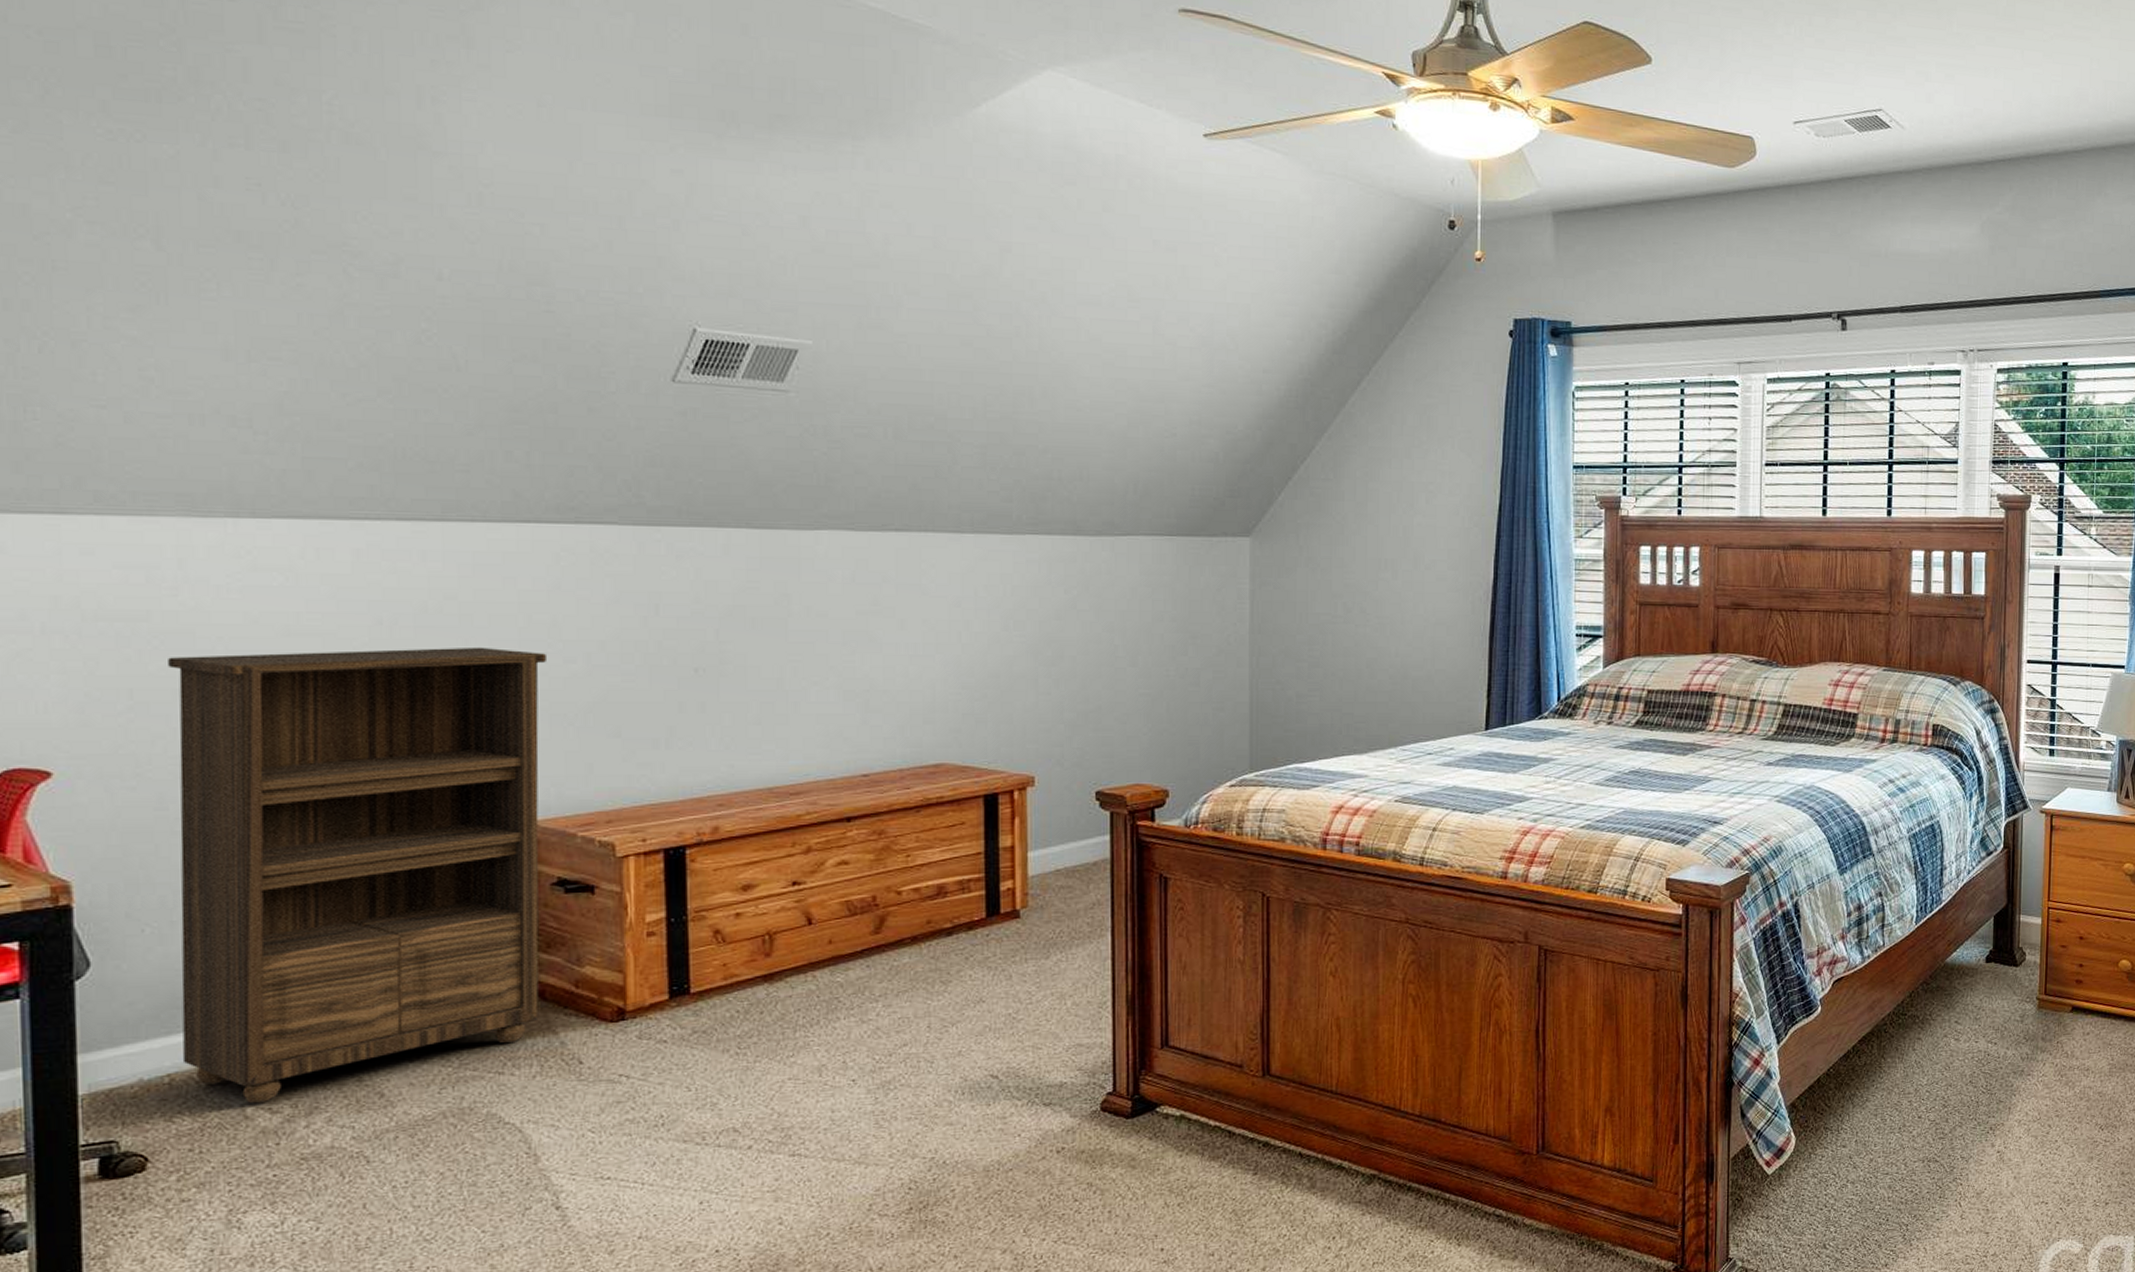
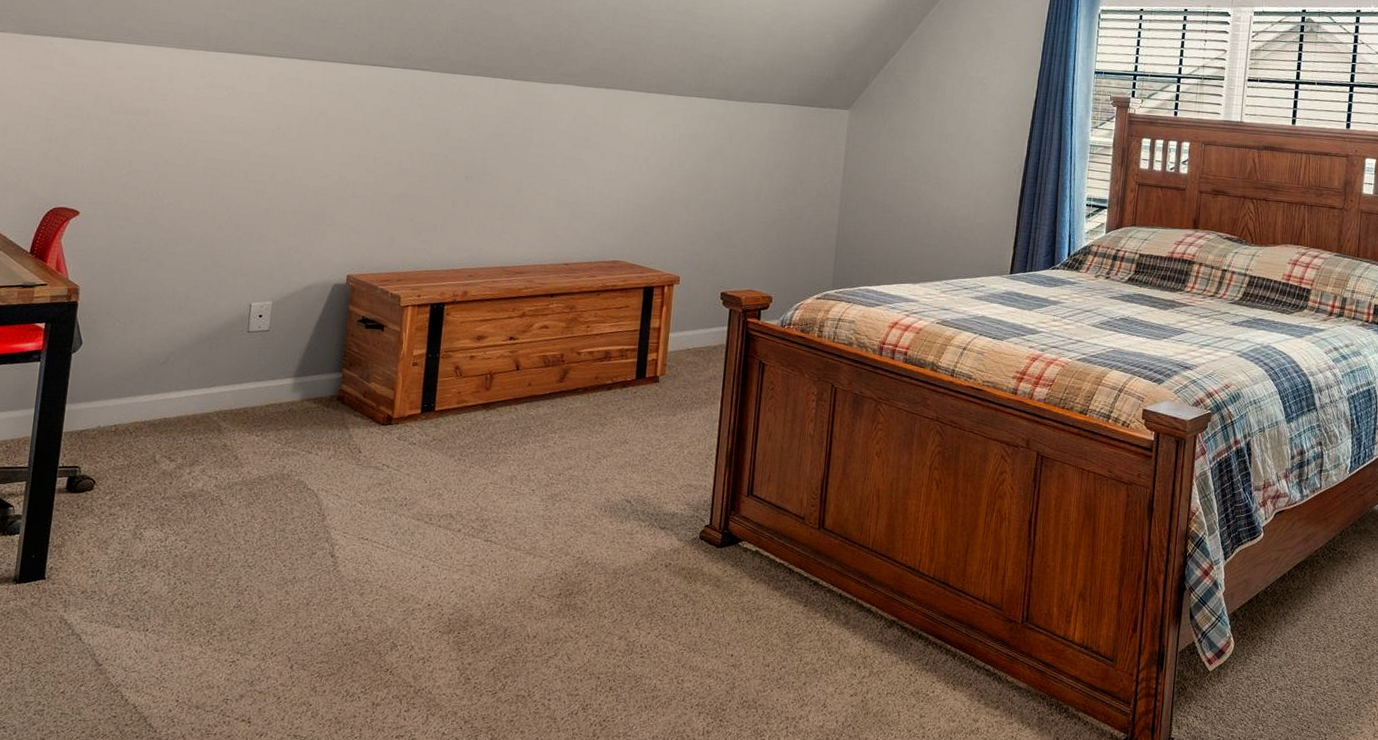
bookshelf: present [168,647,546,1103] -> none [124,141,375,452]

